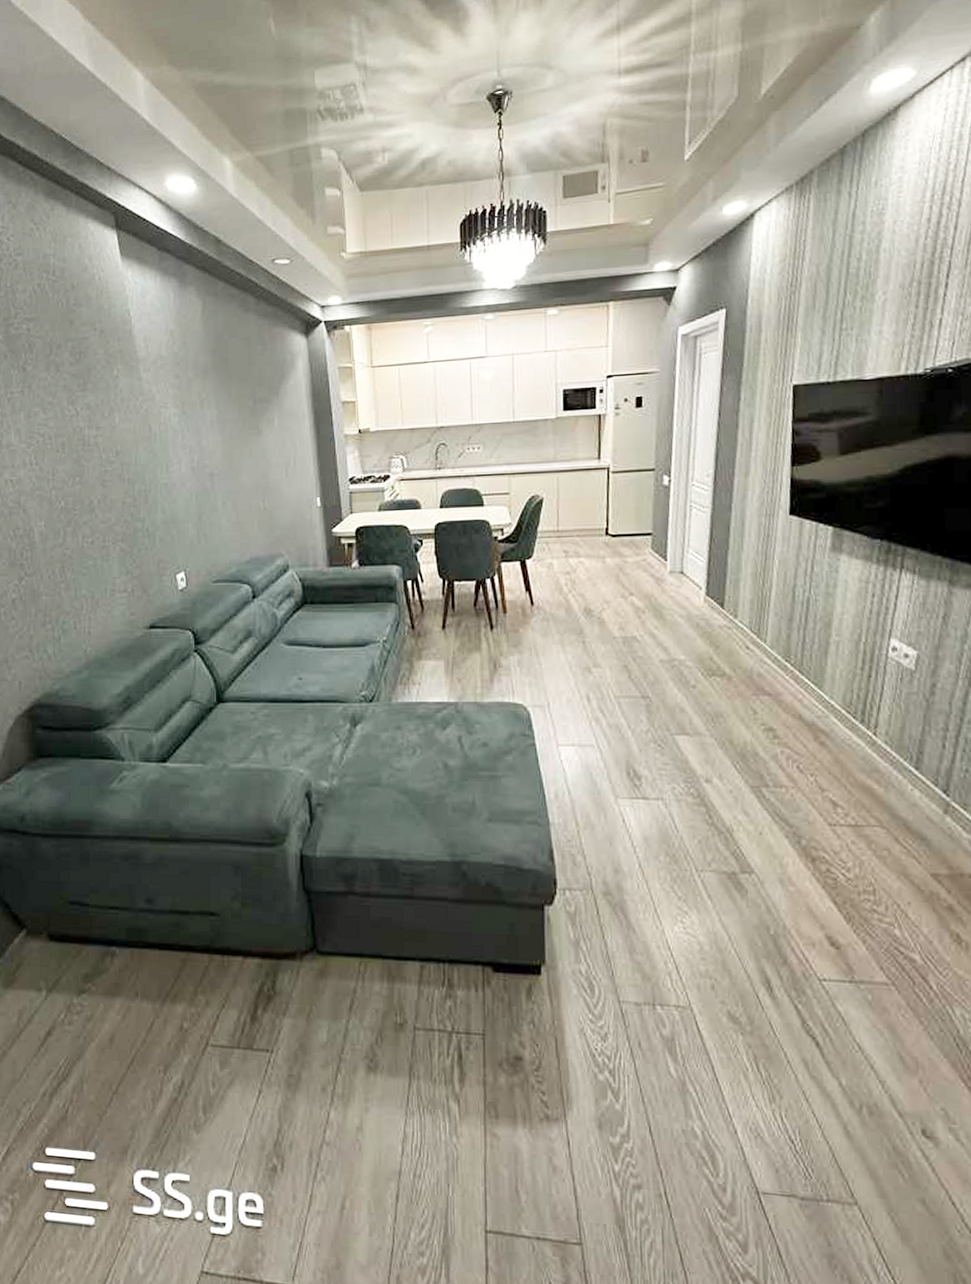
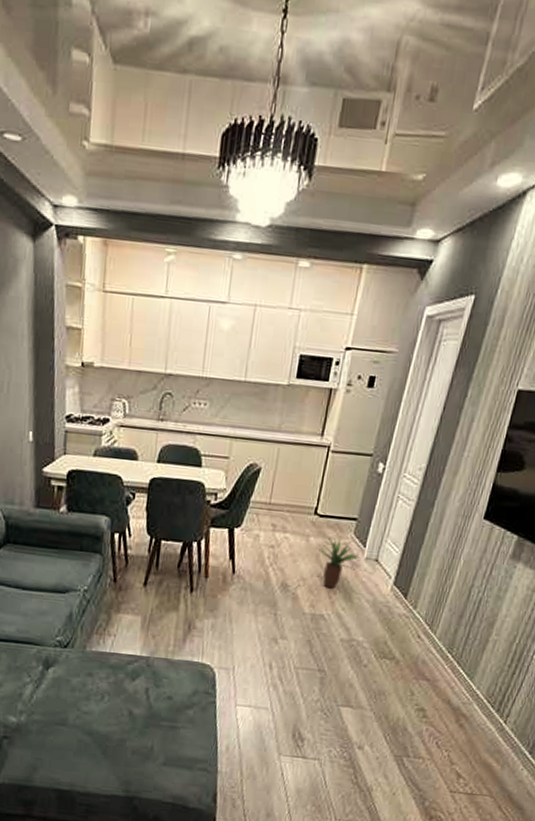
potted plant: none [614,556,662,608] -> present [316,538,359,589]

